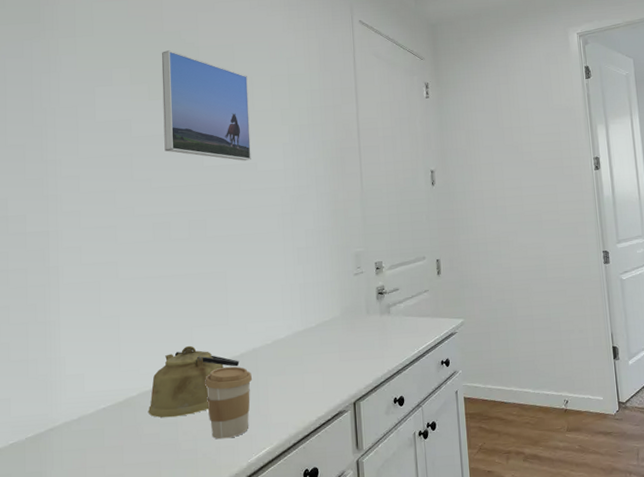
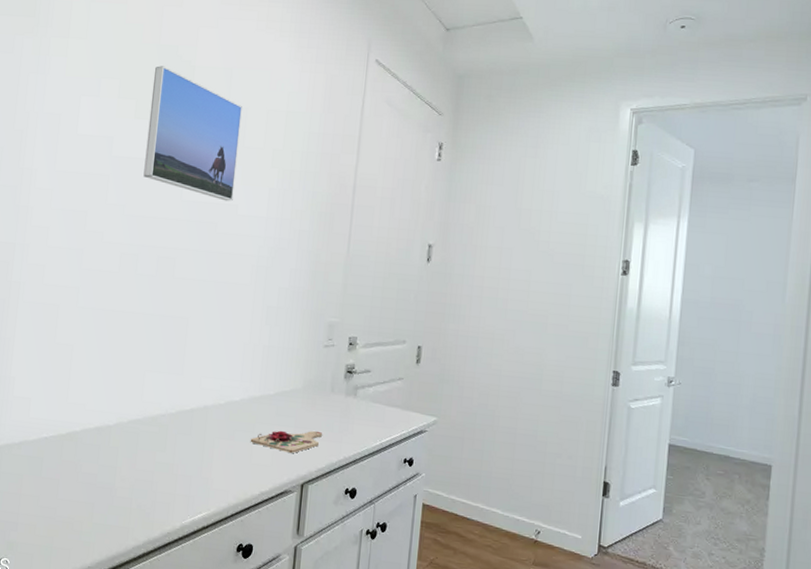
kettle: present [148,345,240,418] -> none [88,389,189,462]
coffee cup: present [204,366,253,439] -> none [148,419,200,495]
cutting board: none [300,351,365,376] -> present [250,430,322,453]

